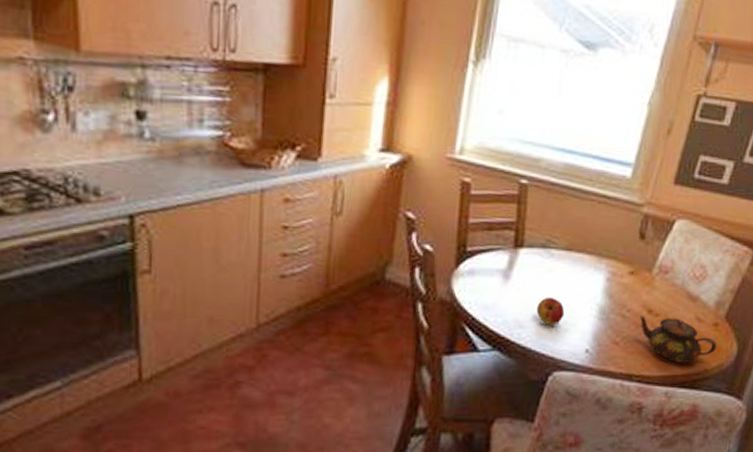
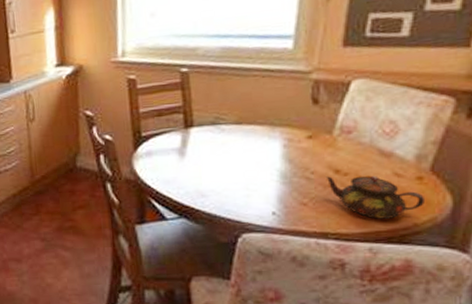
apple: present [536,296,565,326] -> none [215,167,245,193]

